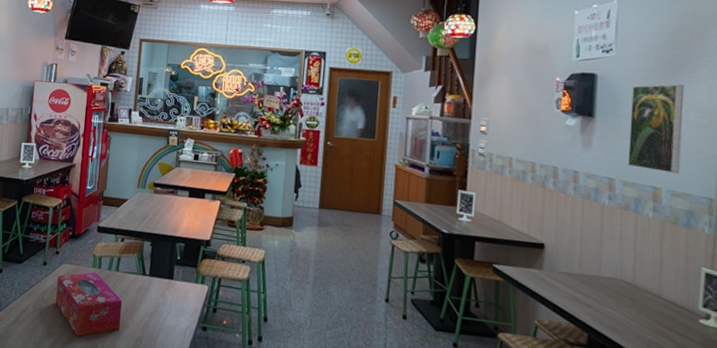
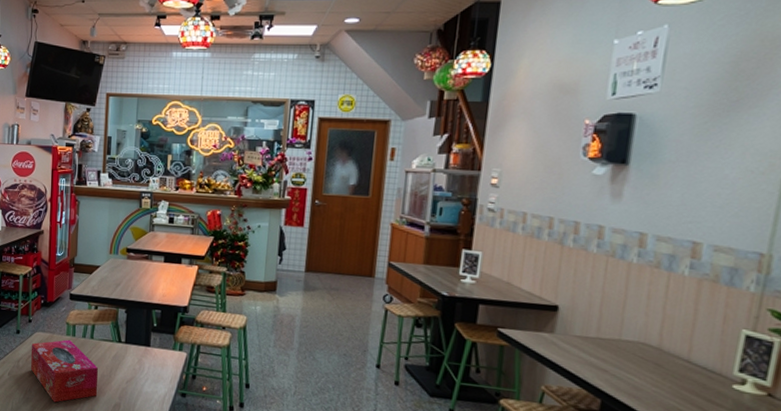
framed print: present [628,84,685,174] -> none [664,122,744,227]

